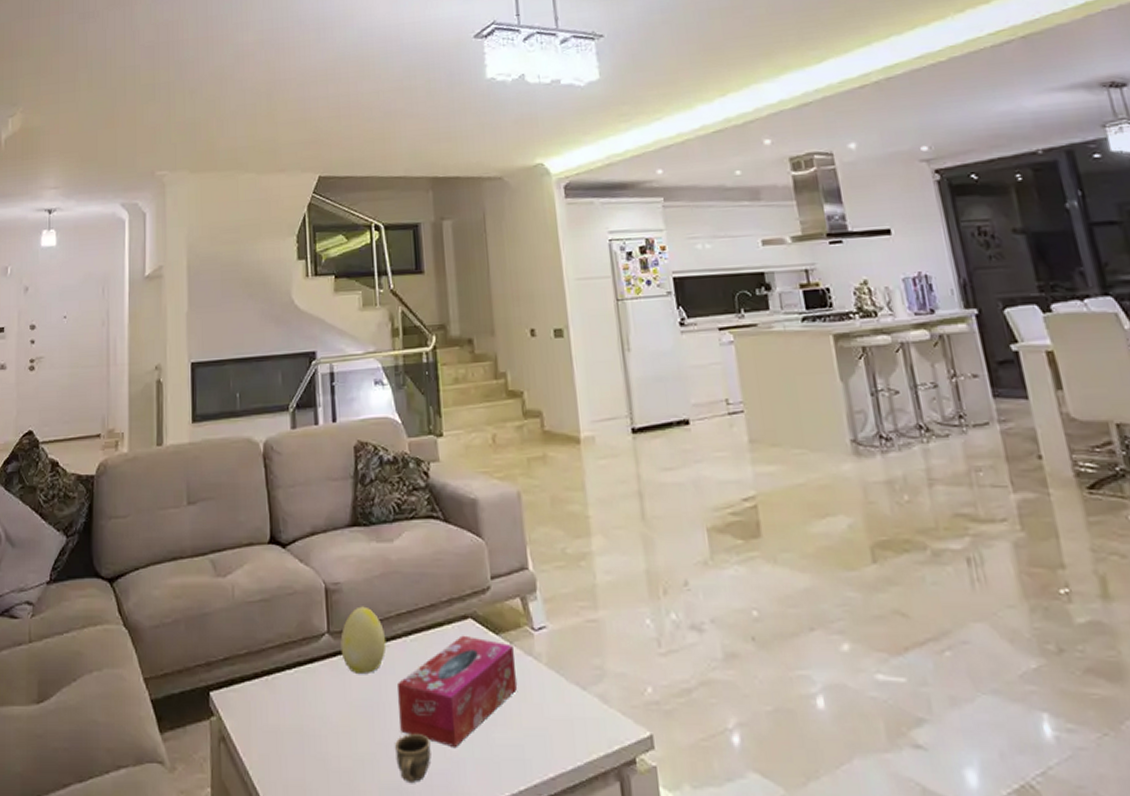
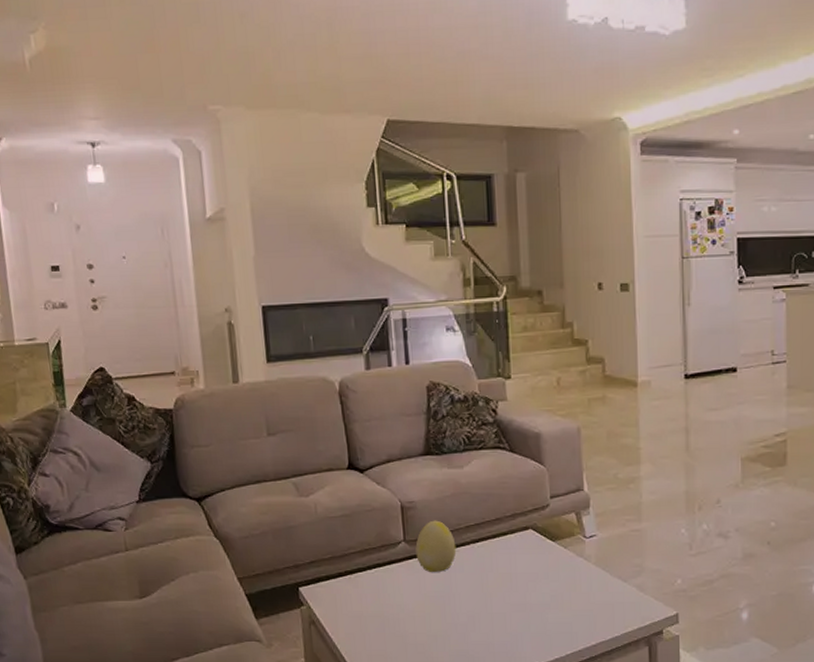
cup: present [395,732,431,784] -> none [464,615,494,652]
tissue box: present [398,635,518,749] -> none [466,542,569,626]

